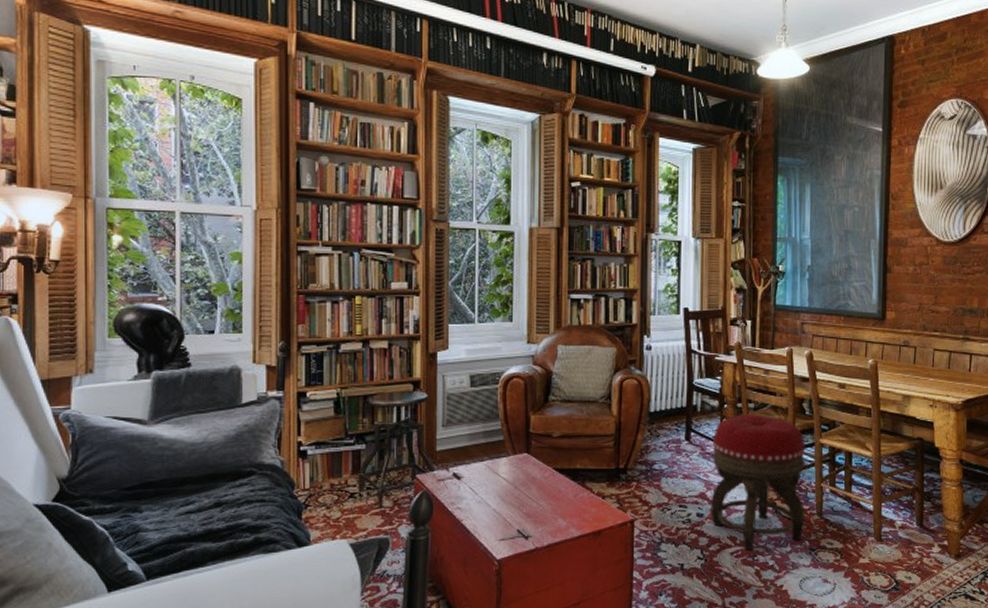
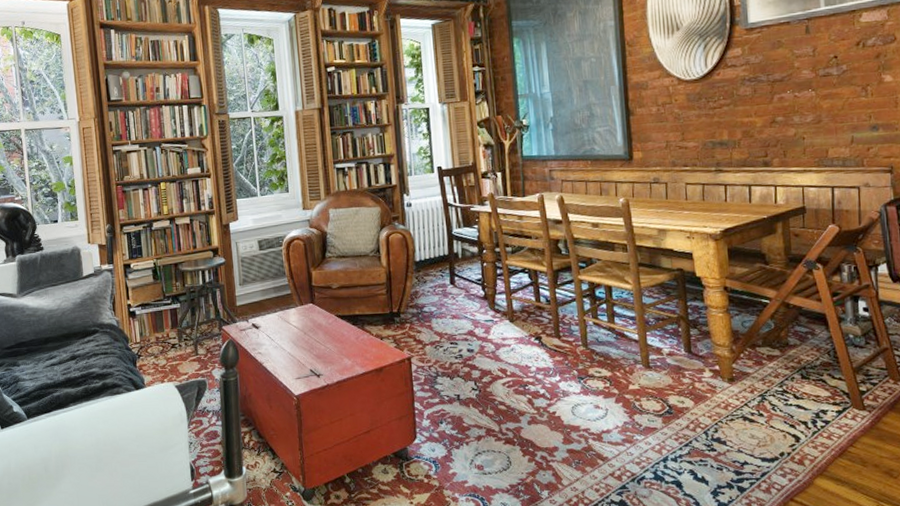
footstool: present [711,414,805,549] -> none [476,256,571,380]

